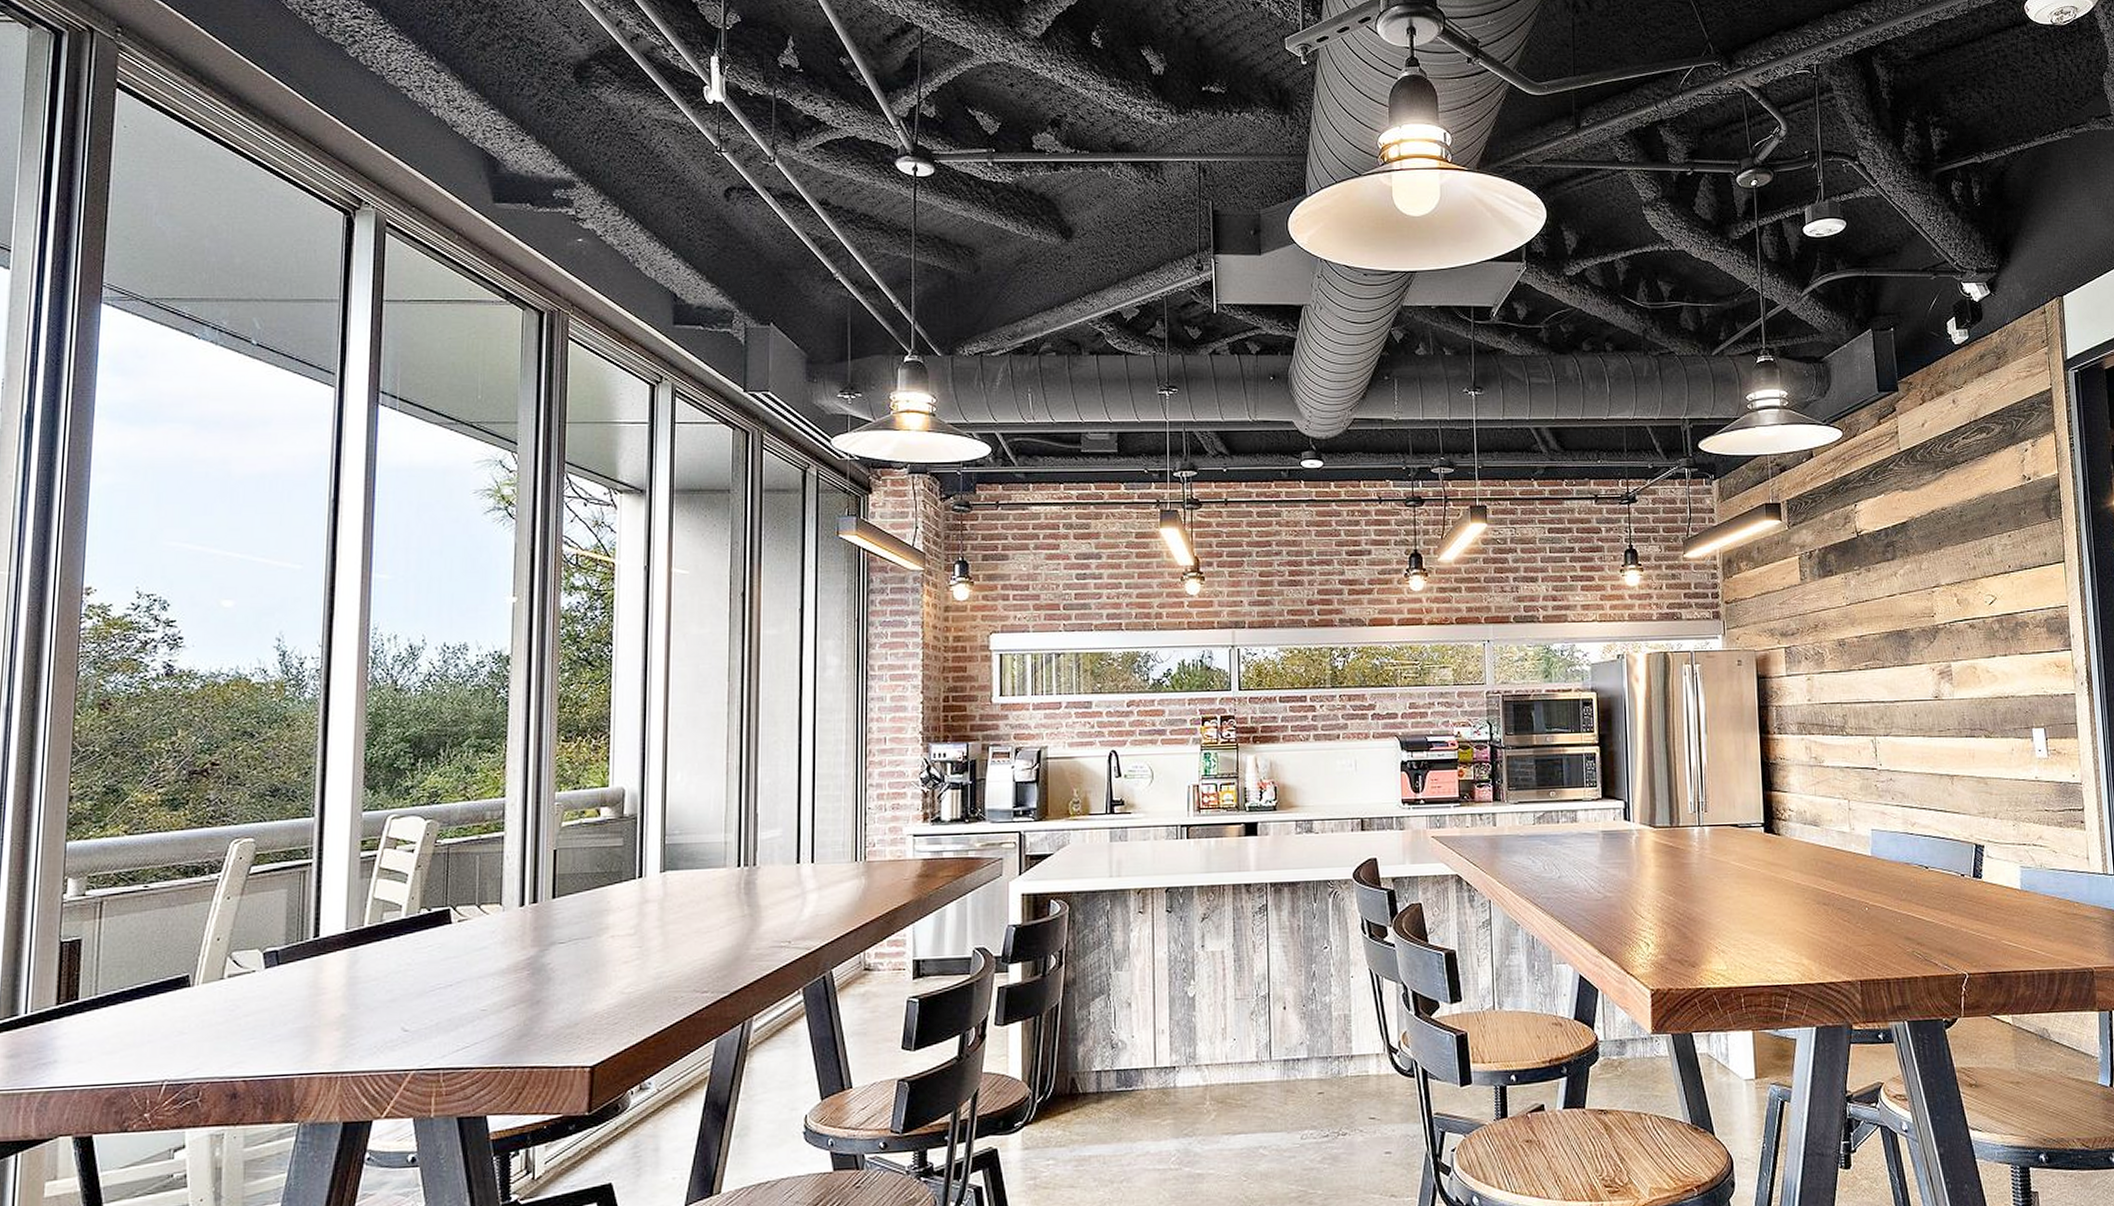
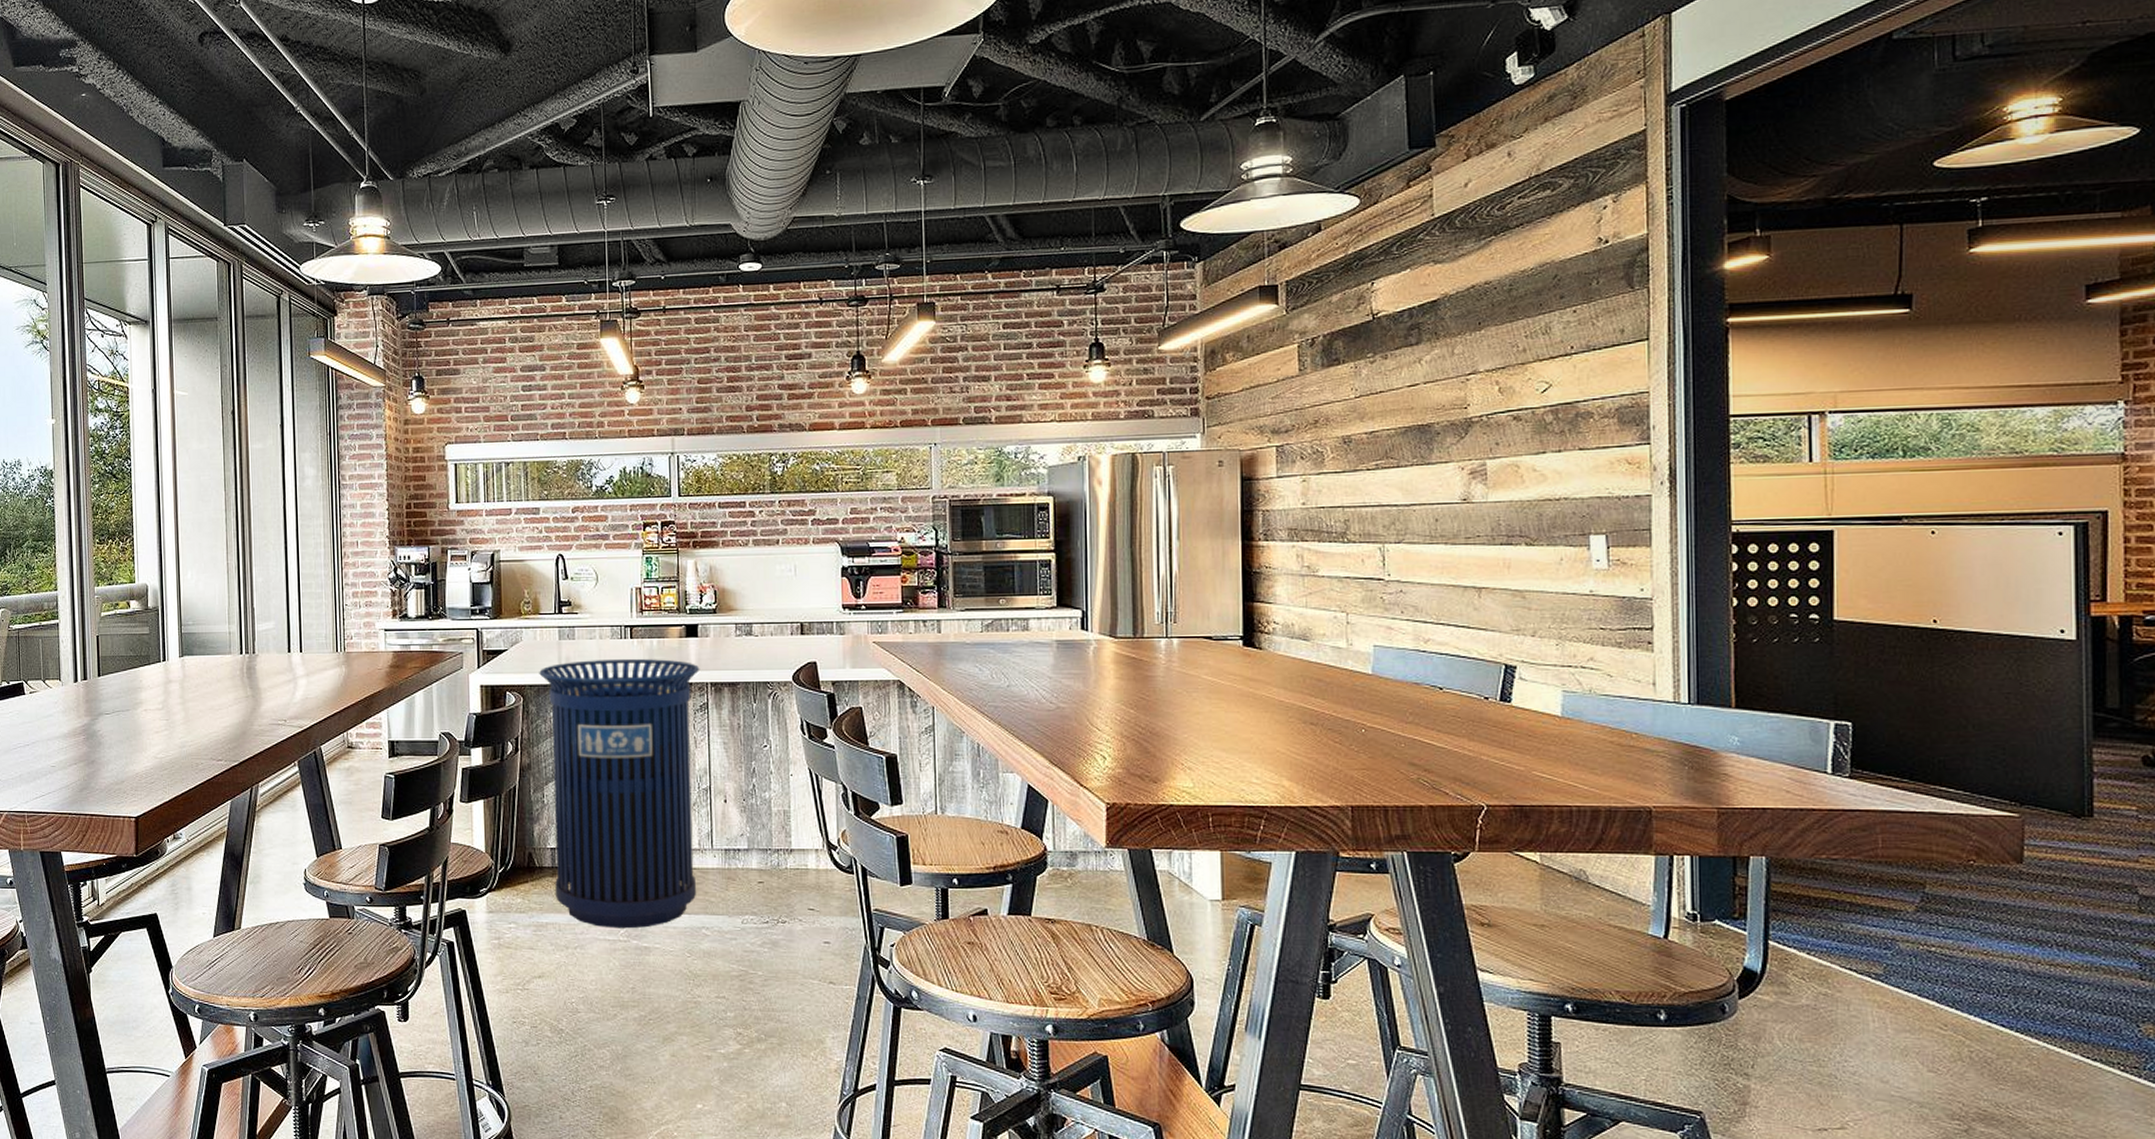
recycling bin: none [1087,859,1259,1156] -> present [539,658,700,929]

